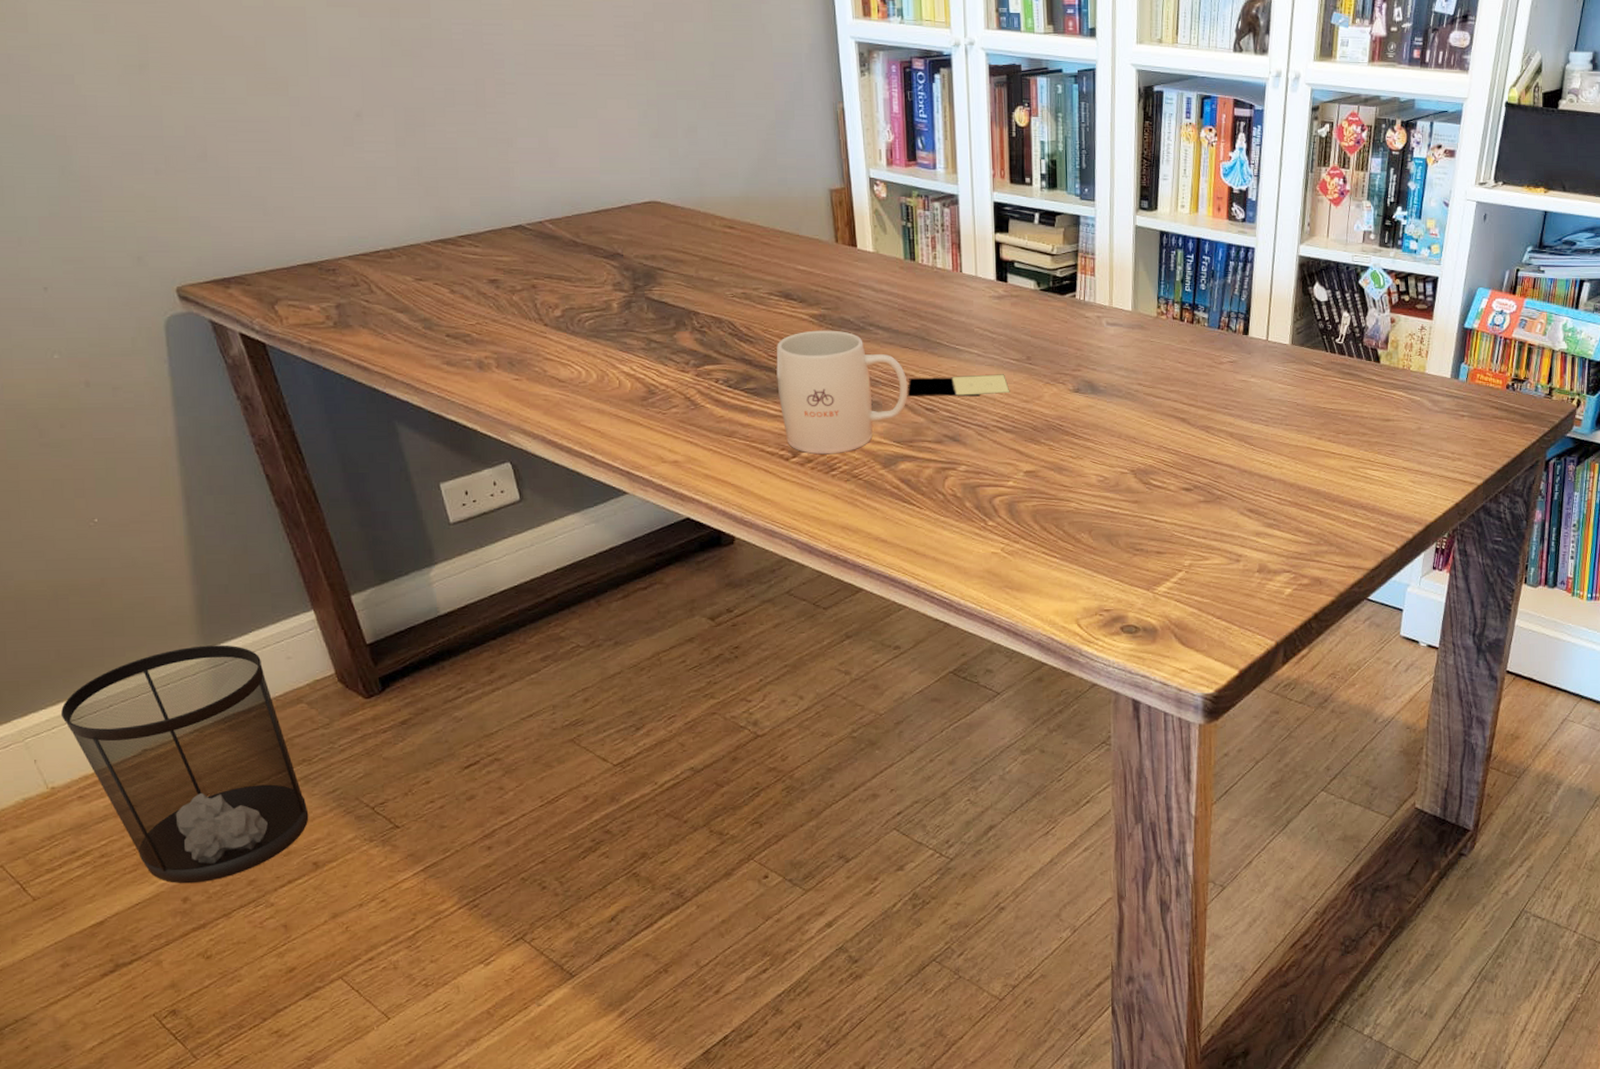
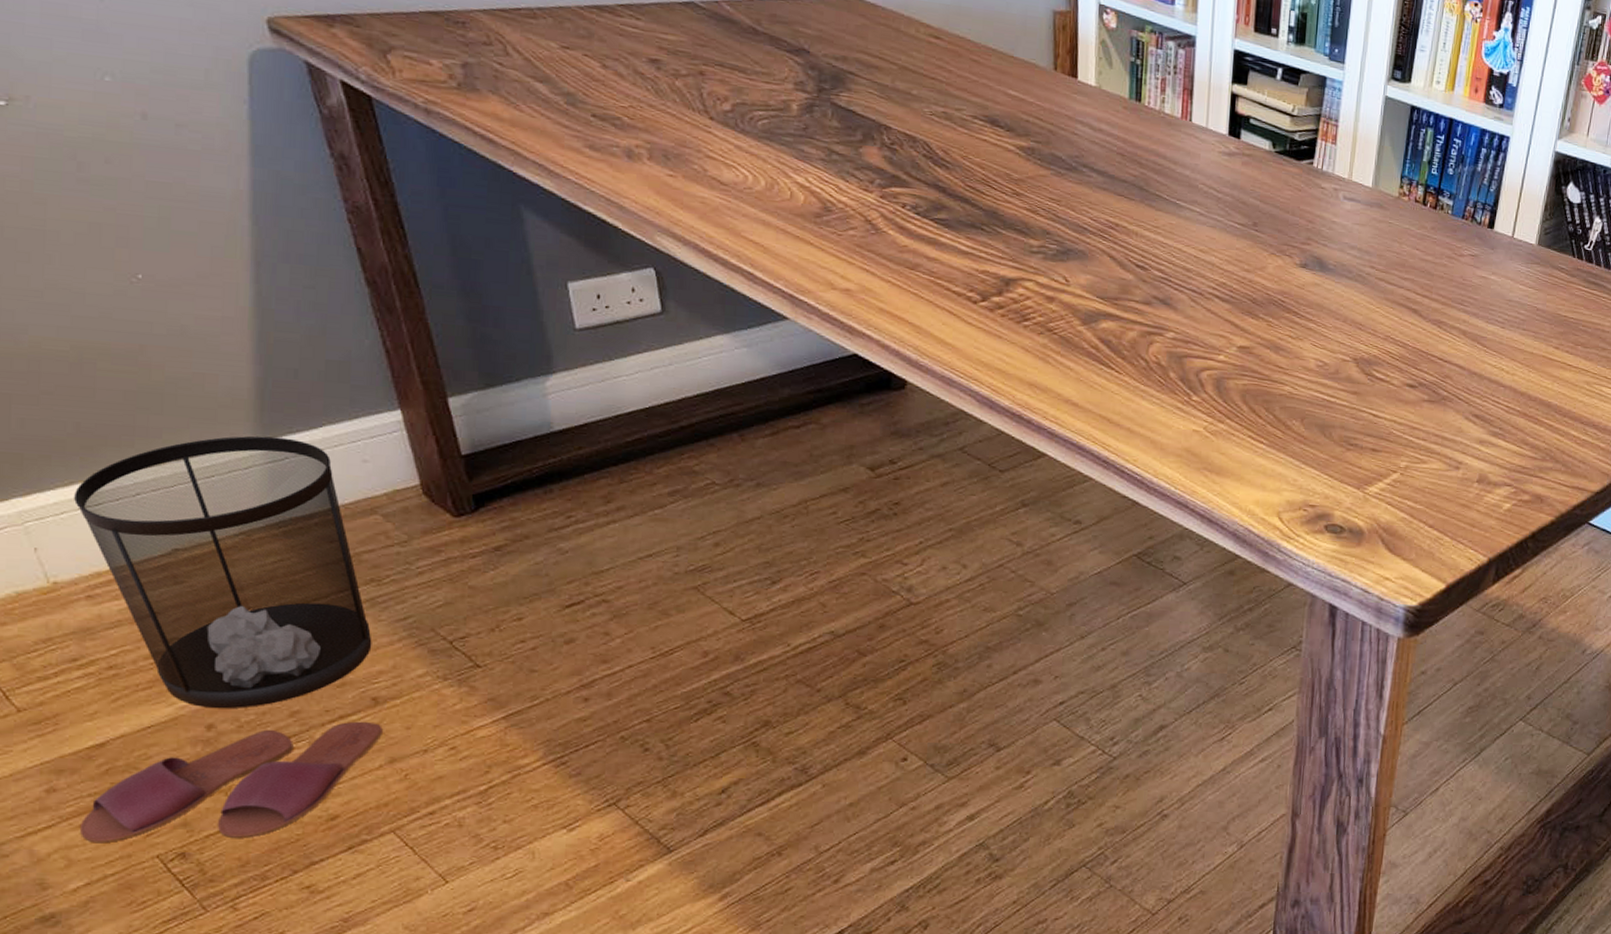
slippers: none [90,884,324,1008] -> present [79,721,383,844]
mug: present [776,330,908,455] -> none [972,163,1119,303]
sticky notes: present [907,374,1010,397] -> none [1117,229,1231,259]

